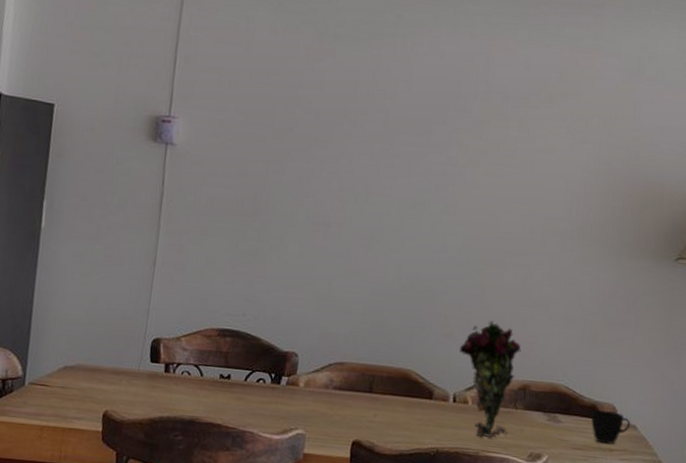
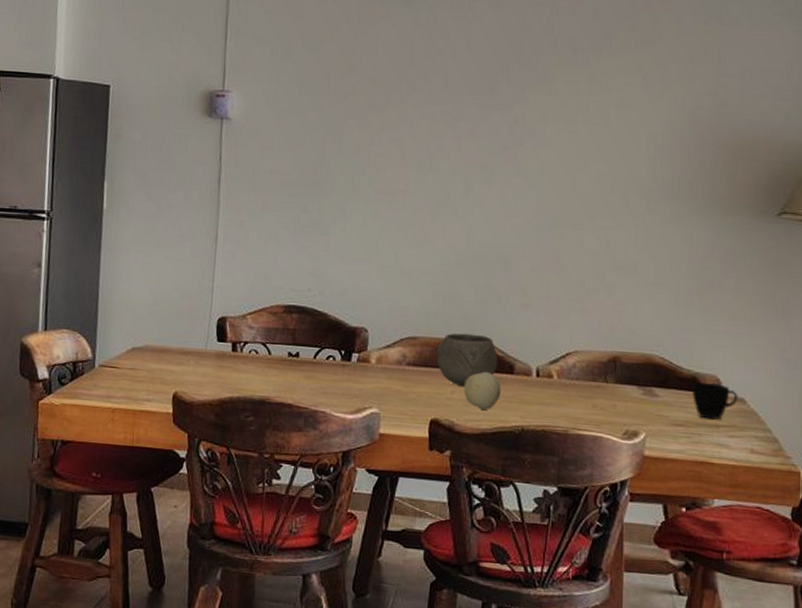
bowl: none [361,360,419,411] -> present [436,333,498,387]
fruit: none [386,396,420,433] -> present [464,371,501,411]
flower: present [459,320,521,440] -> none [539,288,608,416]

